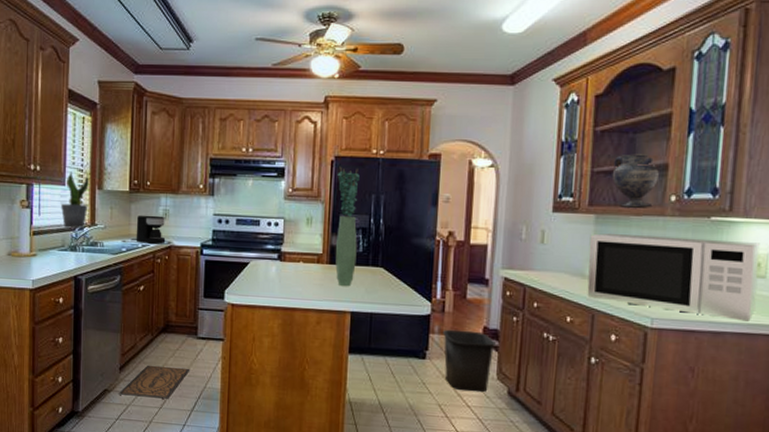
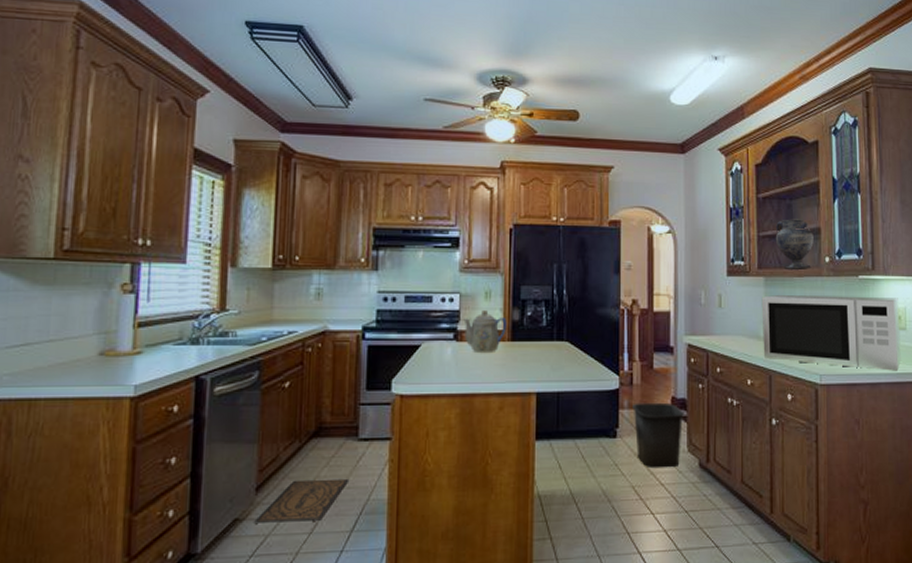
potted plant: present [60,171,89,228] -> none [178,246,219,315]
coffee maker: present [121,215,171,245] -> none [260,295,325,330]
teapot: none [287,234,326,274] -> present [463,309,507,354]
vase: present [335,166,360,287] -> none [517,234,540,366]

